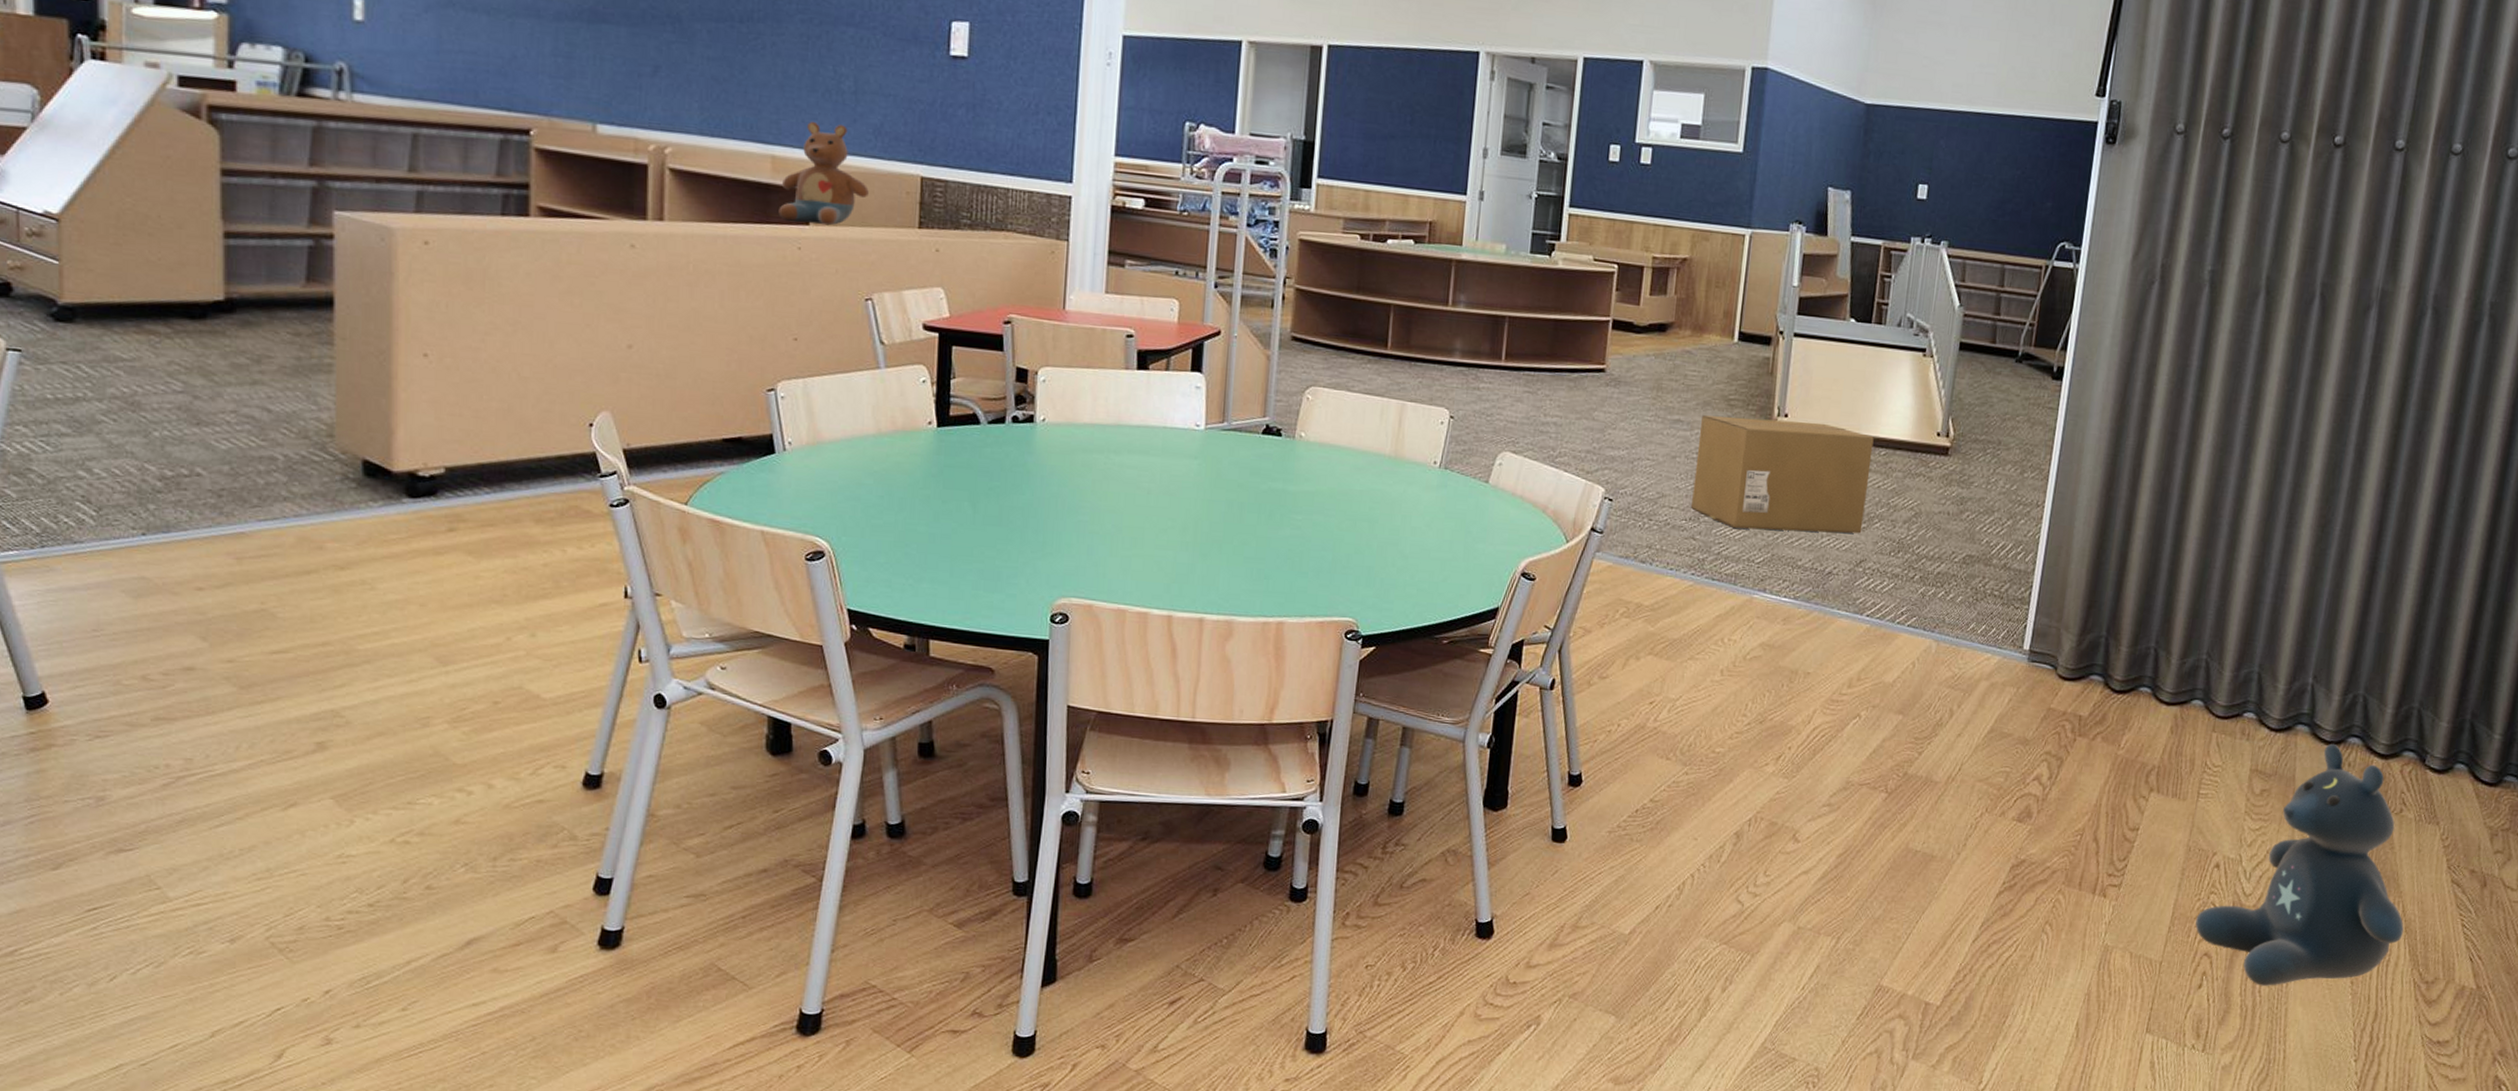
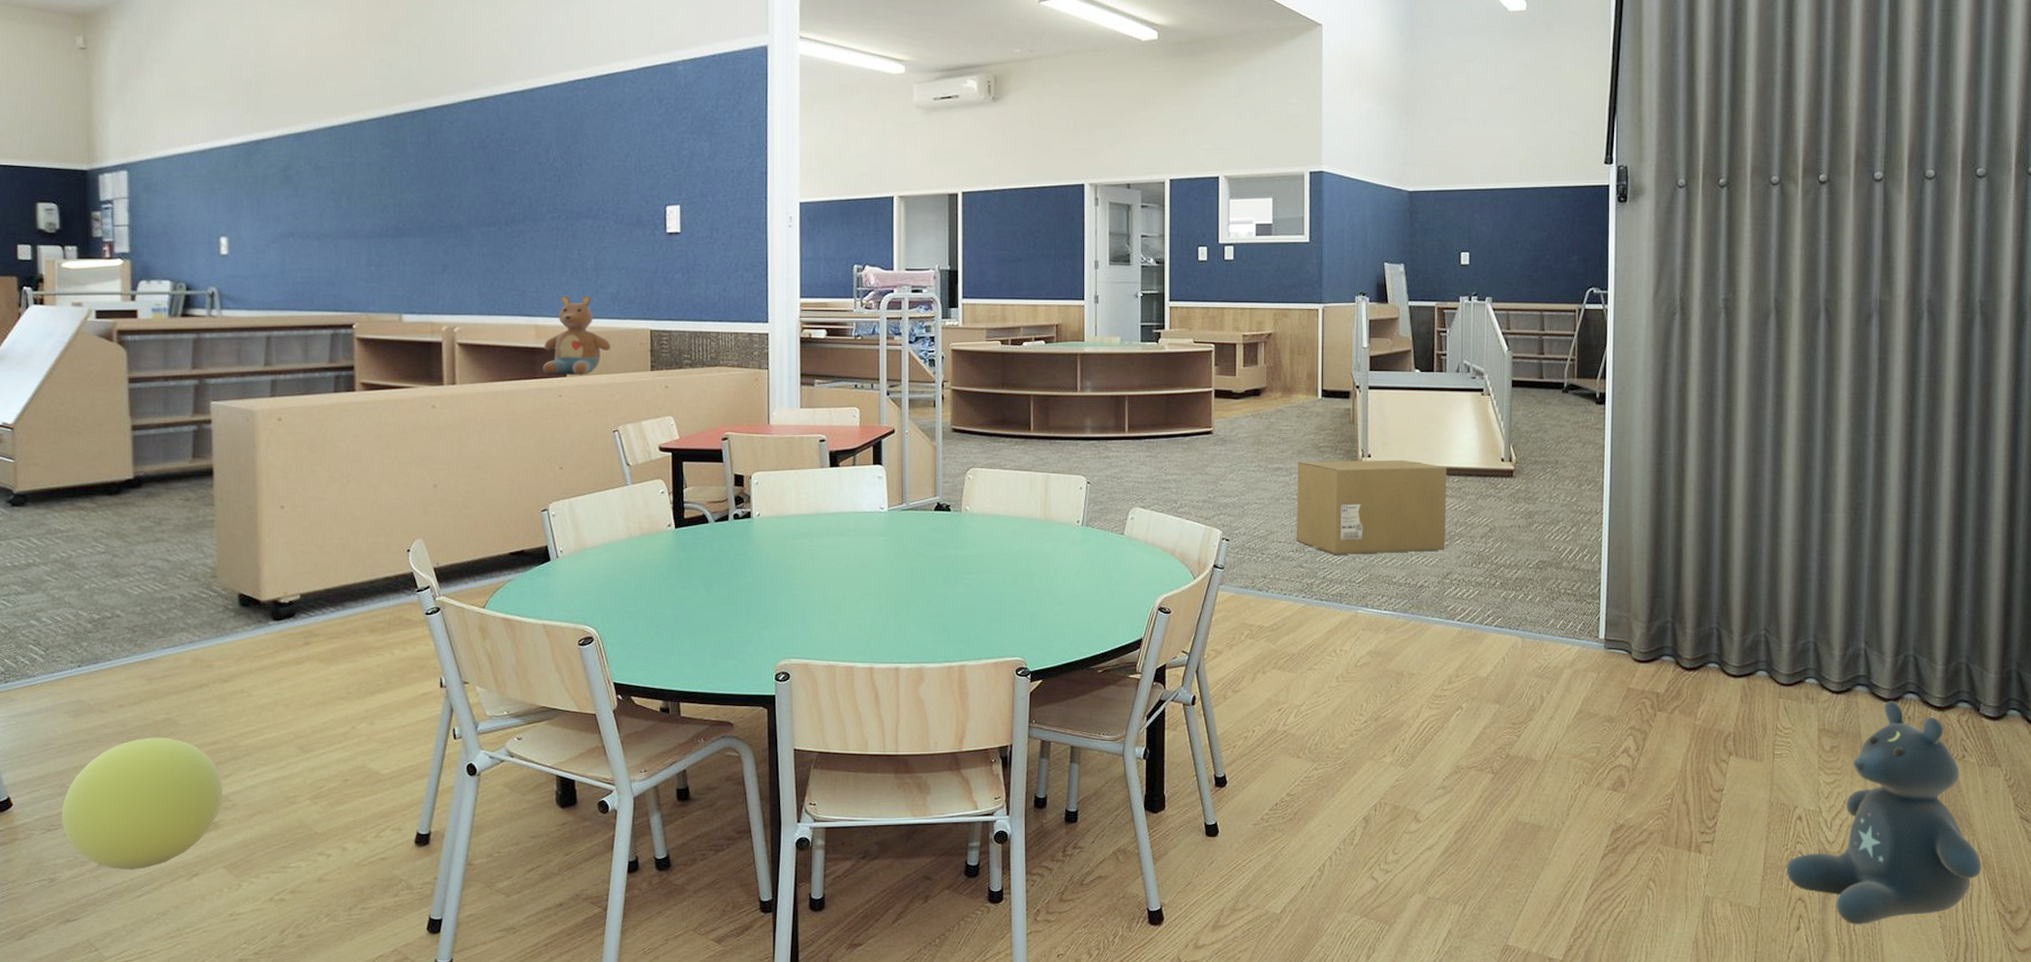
ball: none [115,630,334,794] -> present [61,737,223,870]

